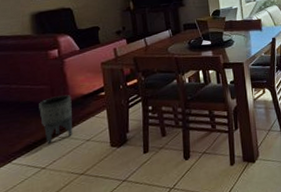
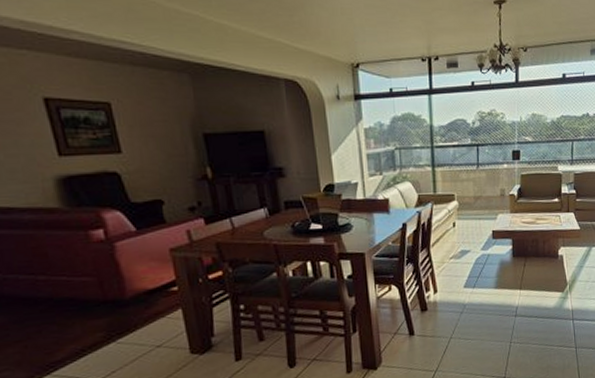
planter: present [39,95,73,144] -> none [83,290,137,351]

